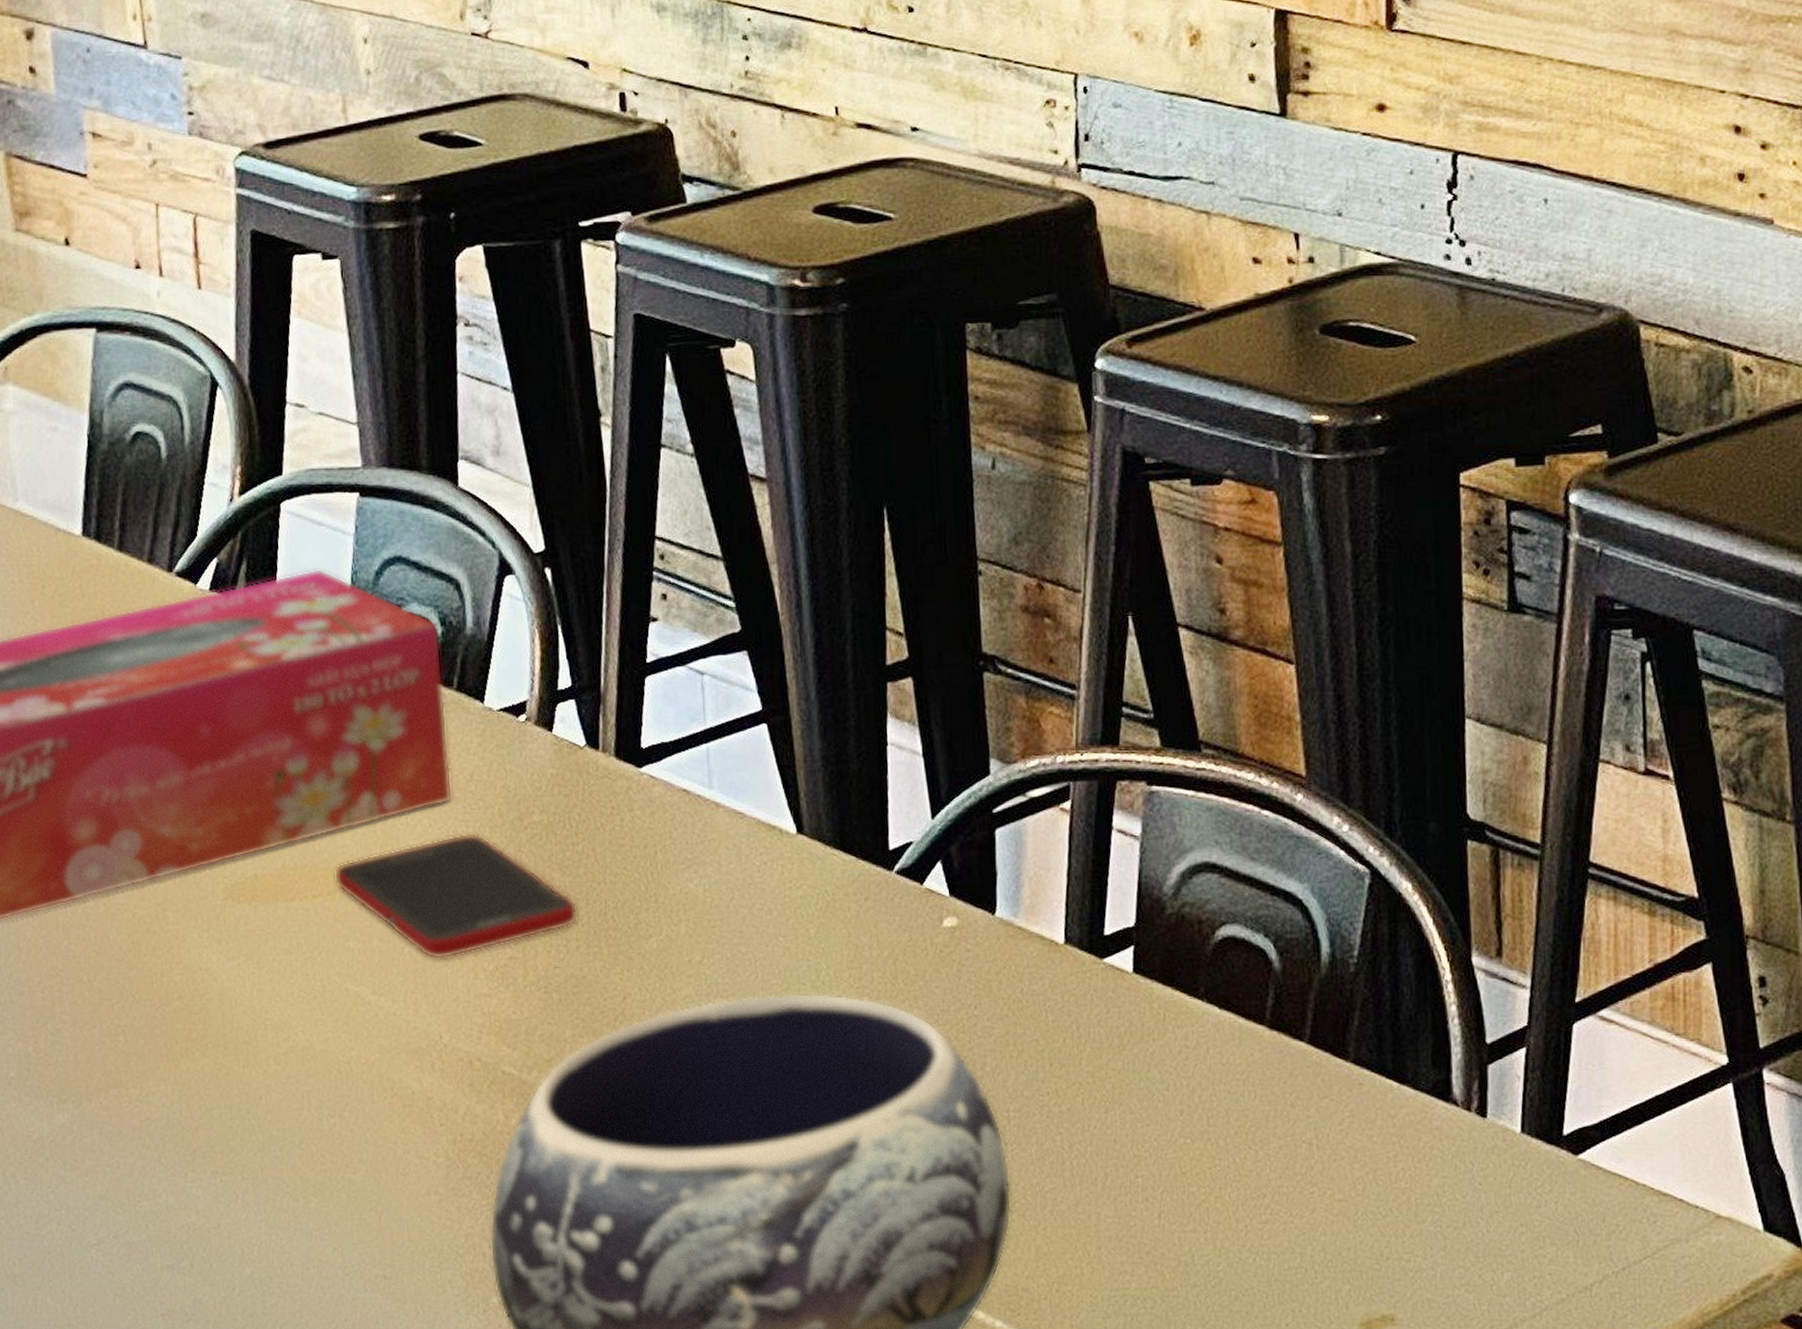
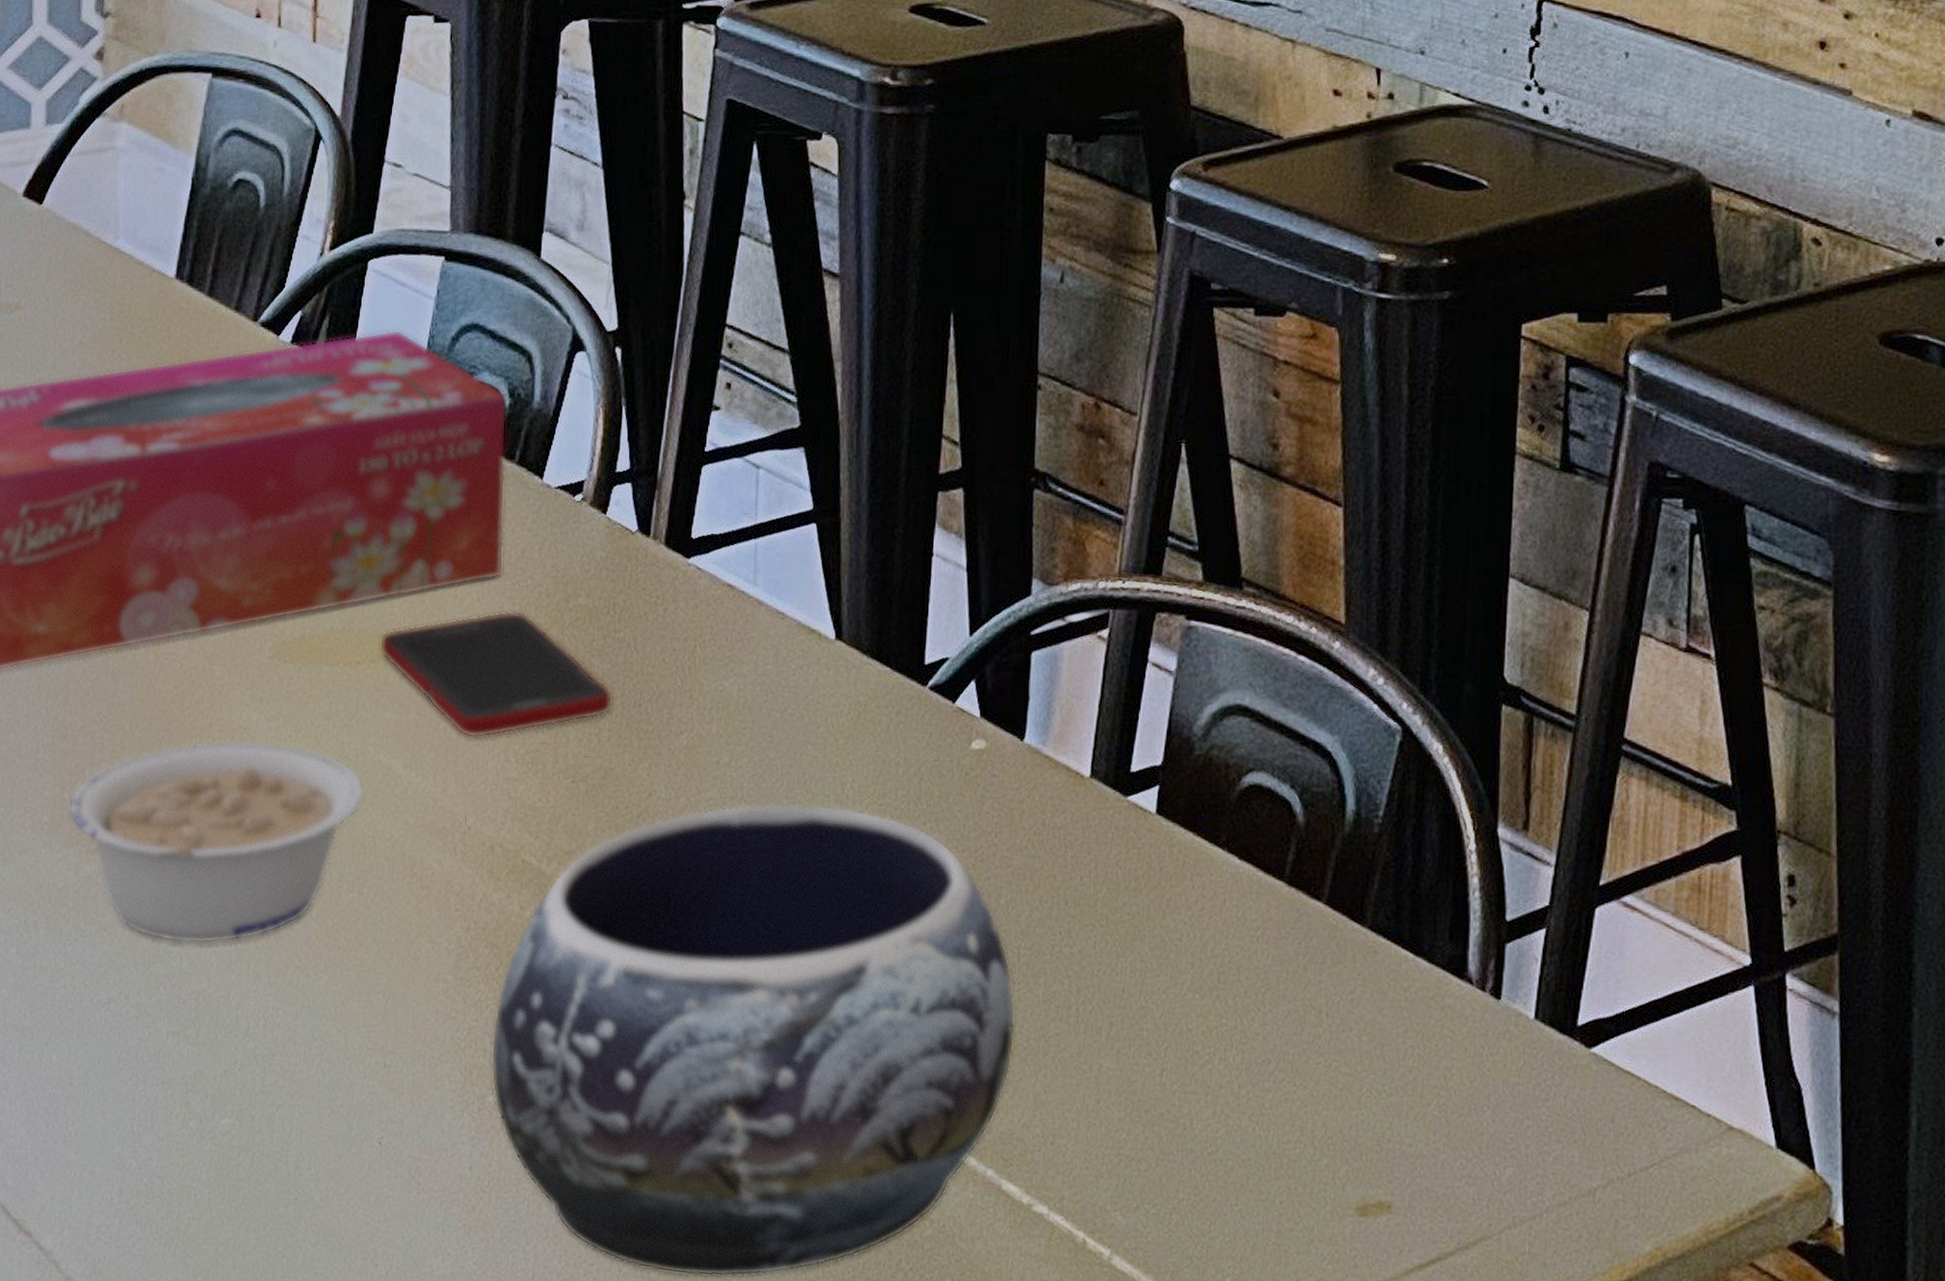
legume: none [34,980,336,1181] -> present [69,739,365,945]

